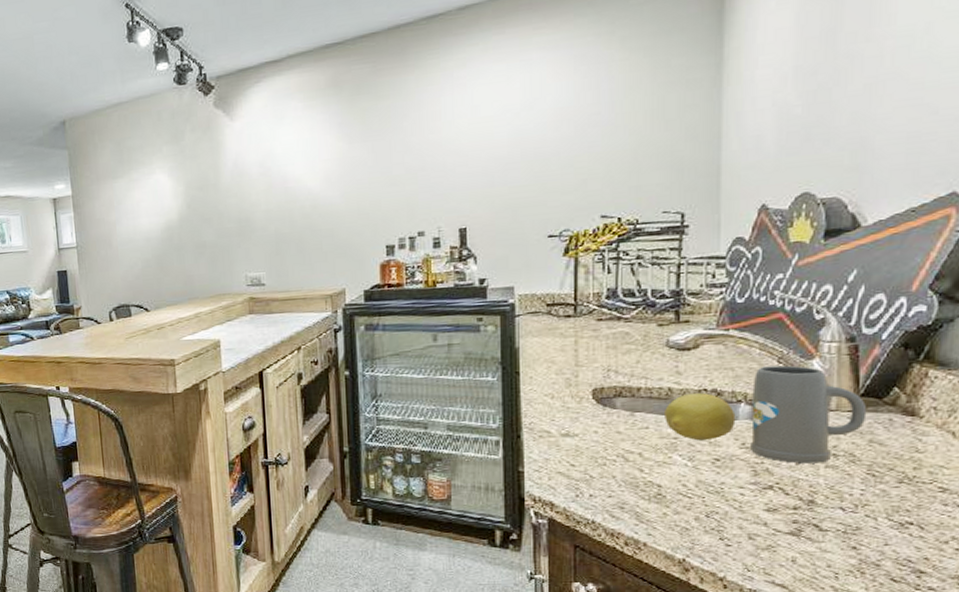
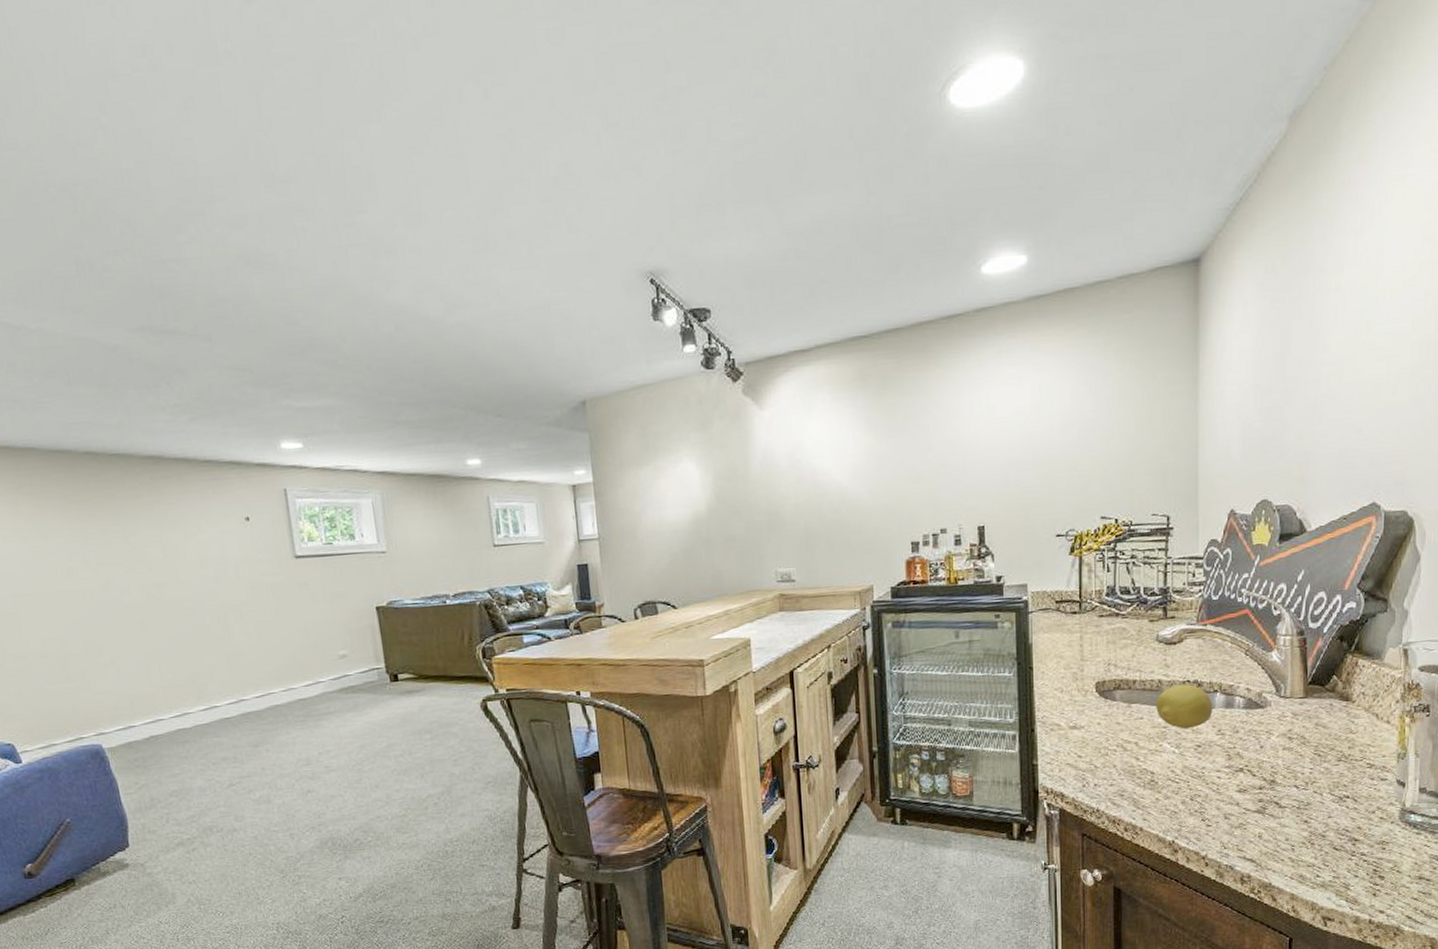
beer mug: present [750,365,867,464] -> none [1225,657,1314,747]

